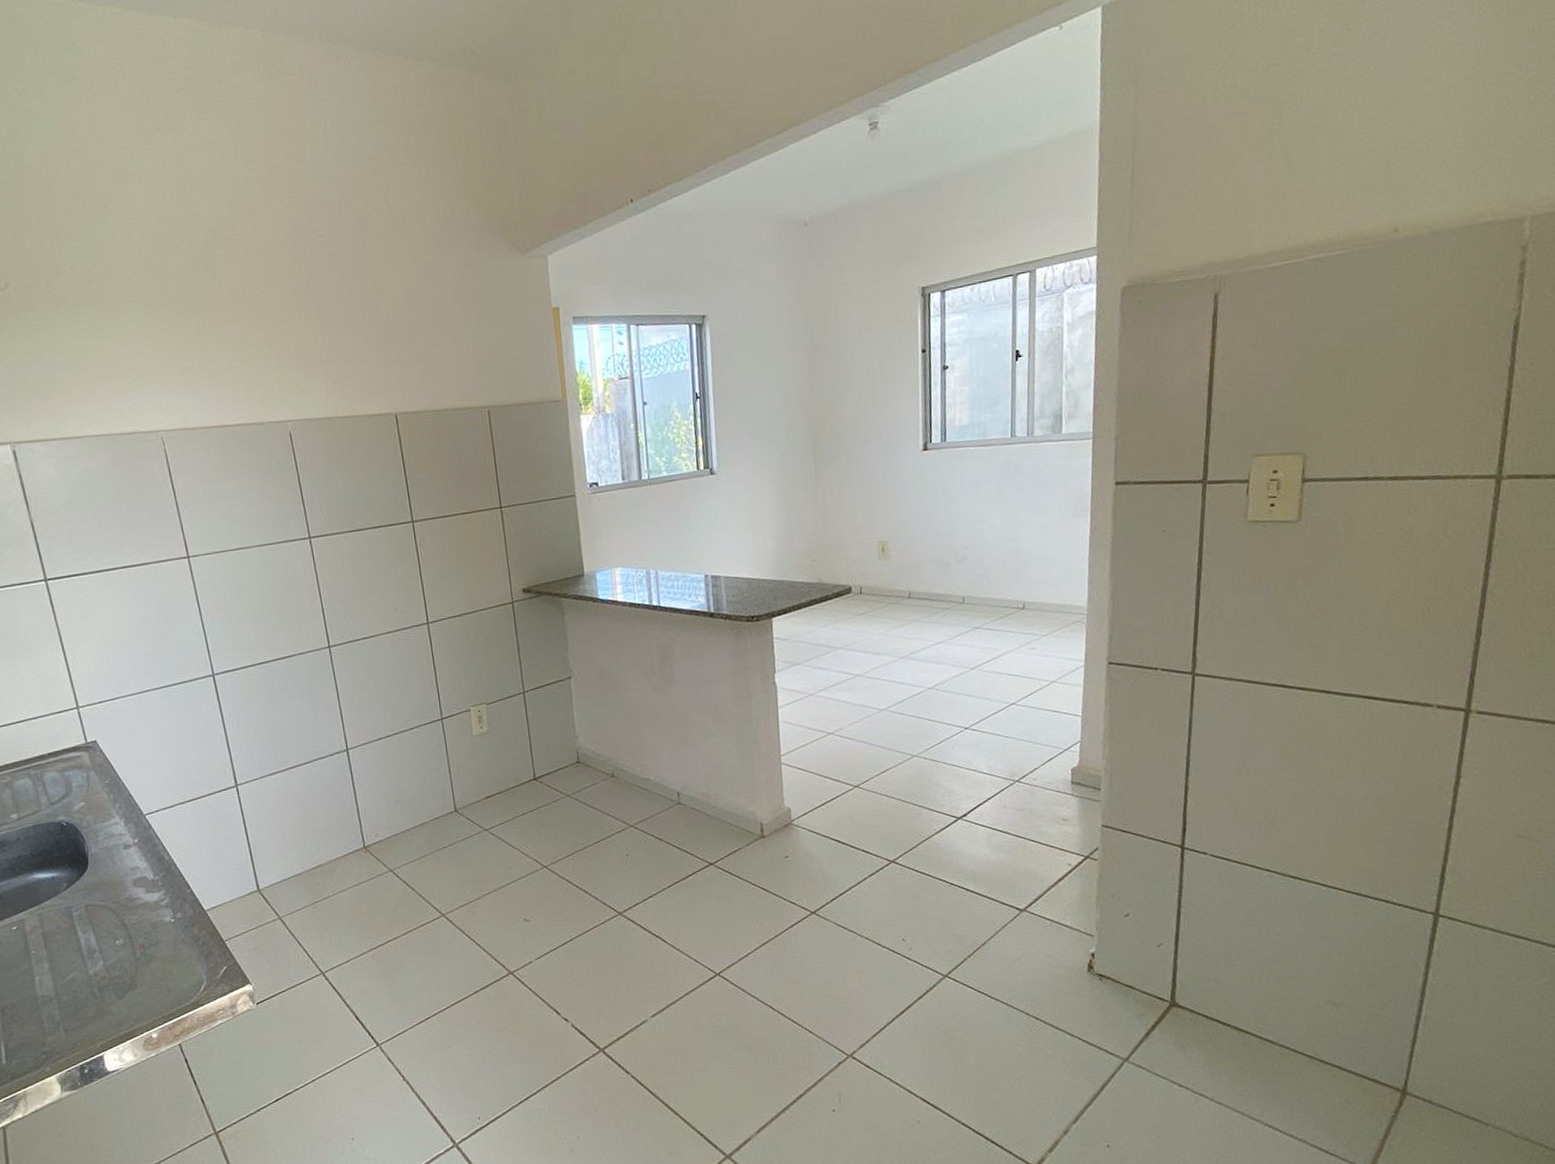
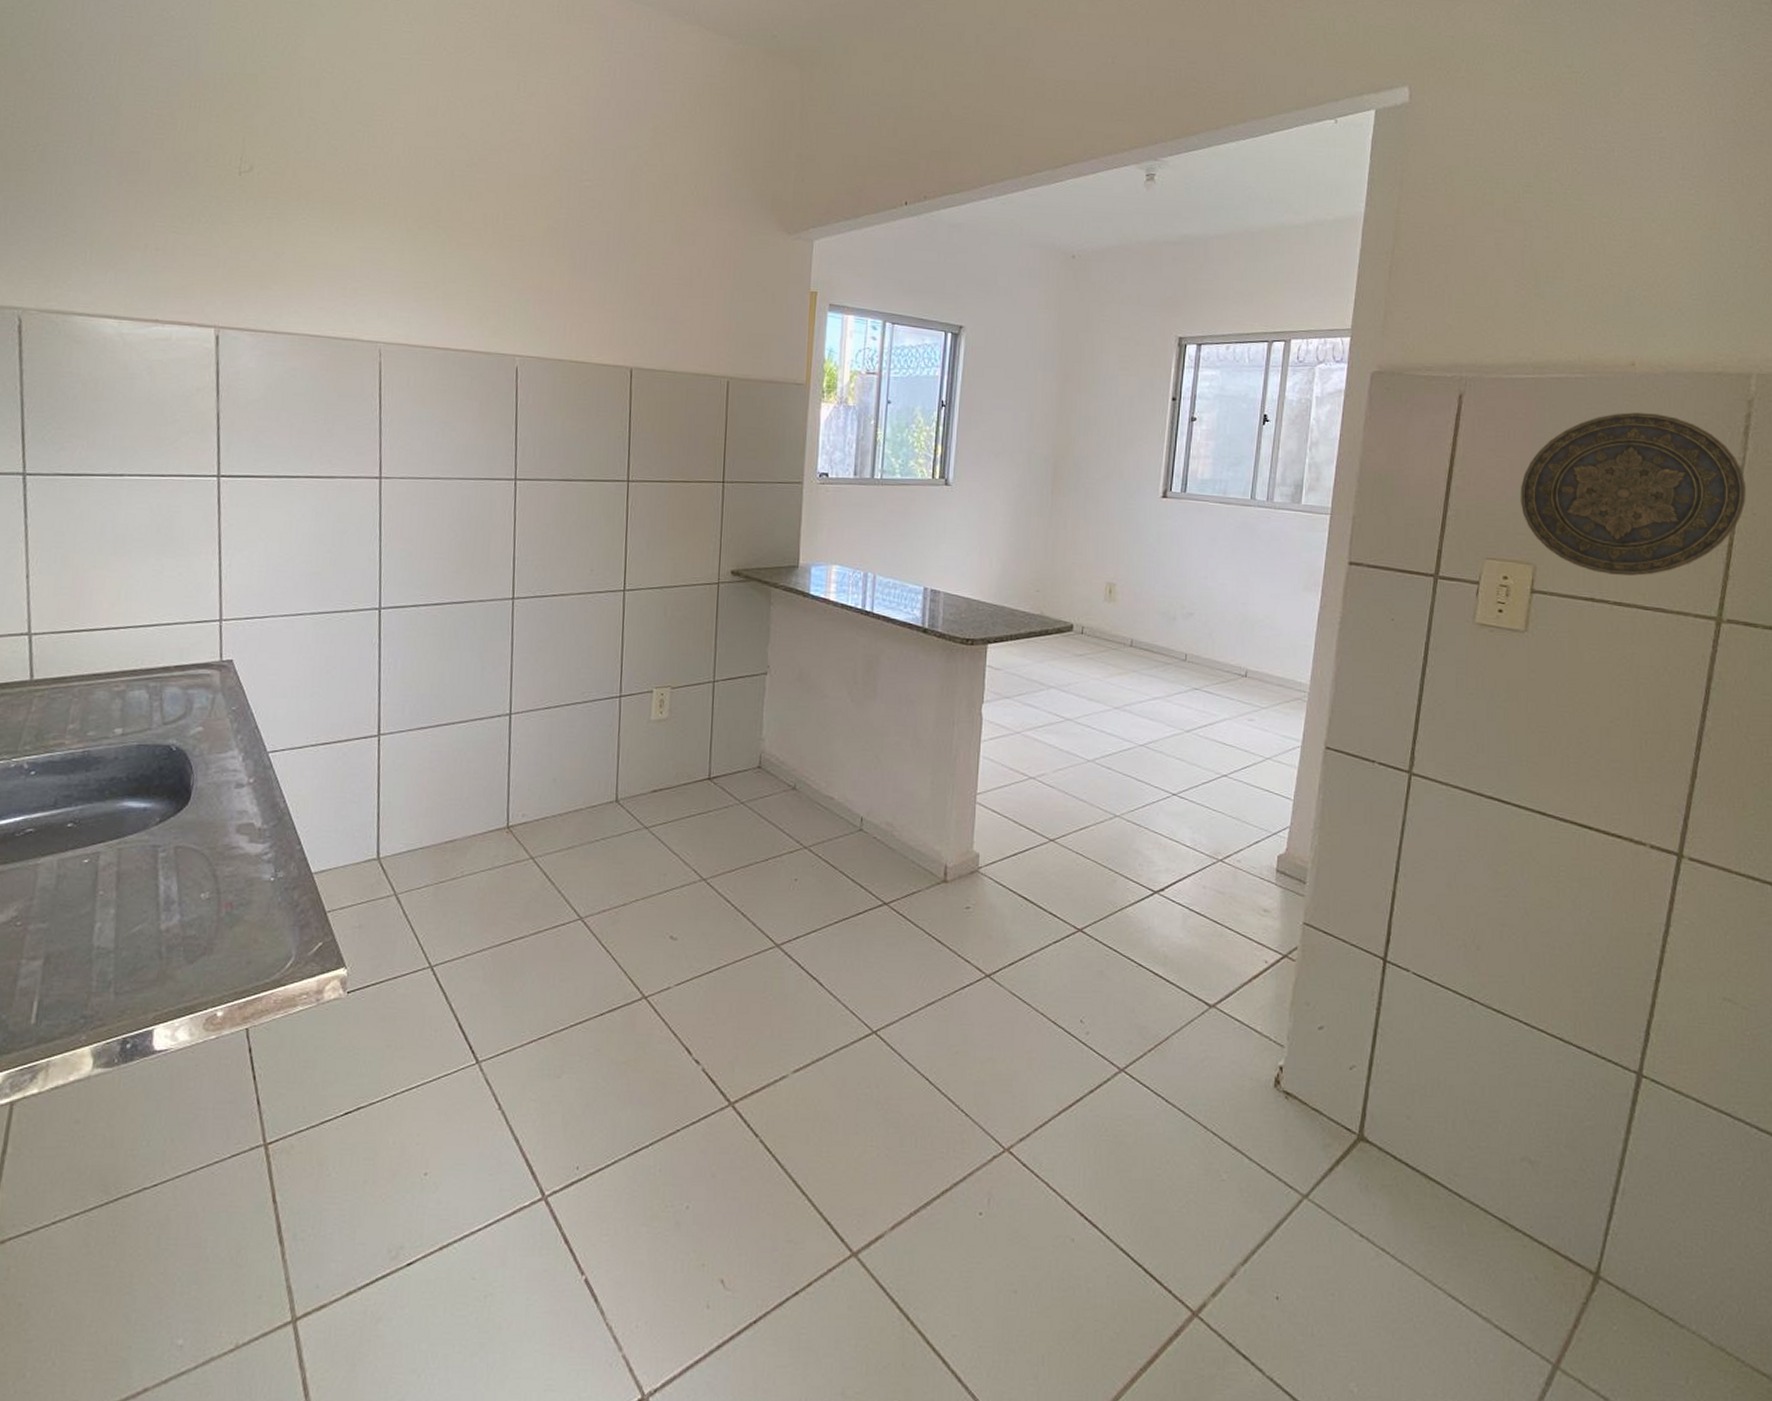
decorative plate: none [1284,277,1523,451] -> present [1520,412,1746,576]

